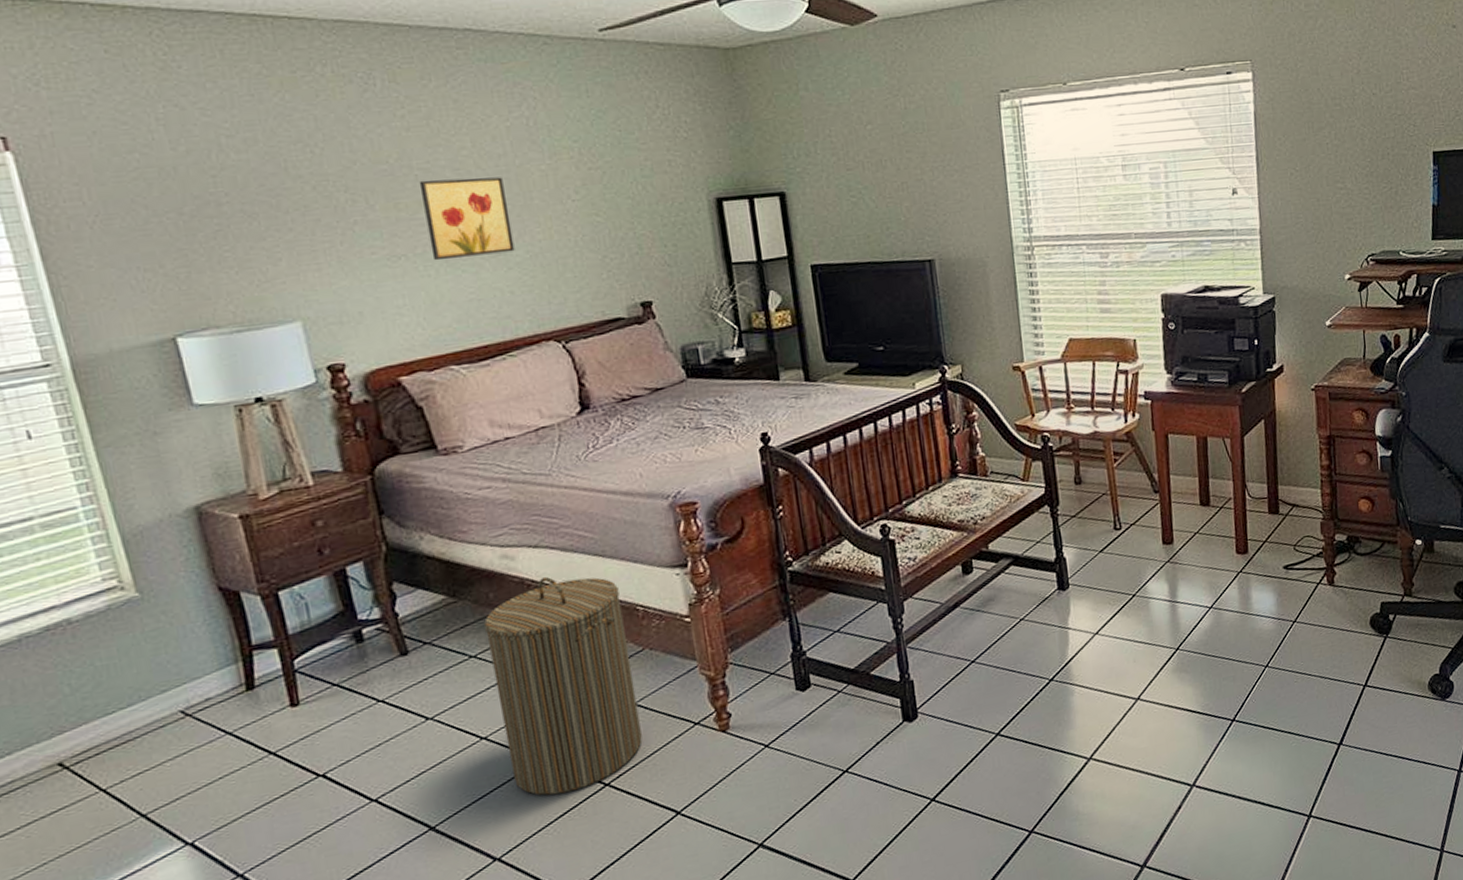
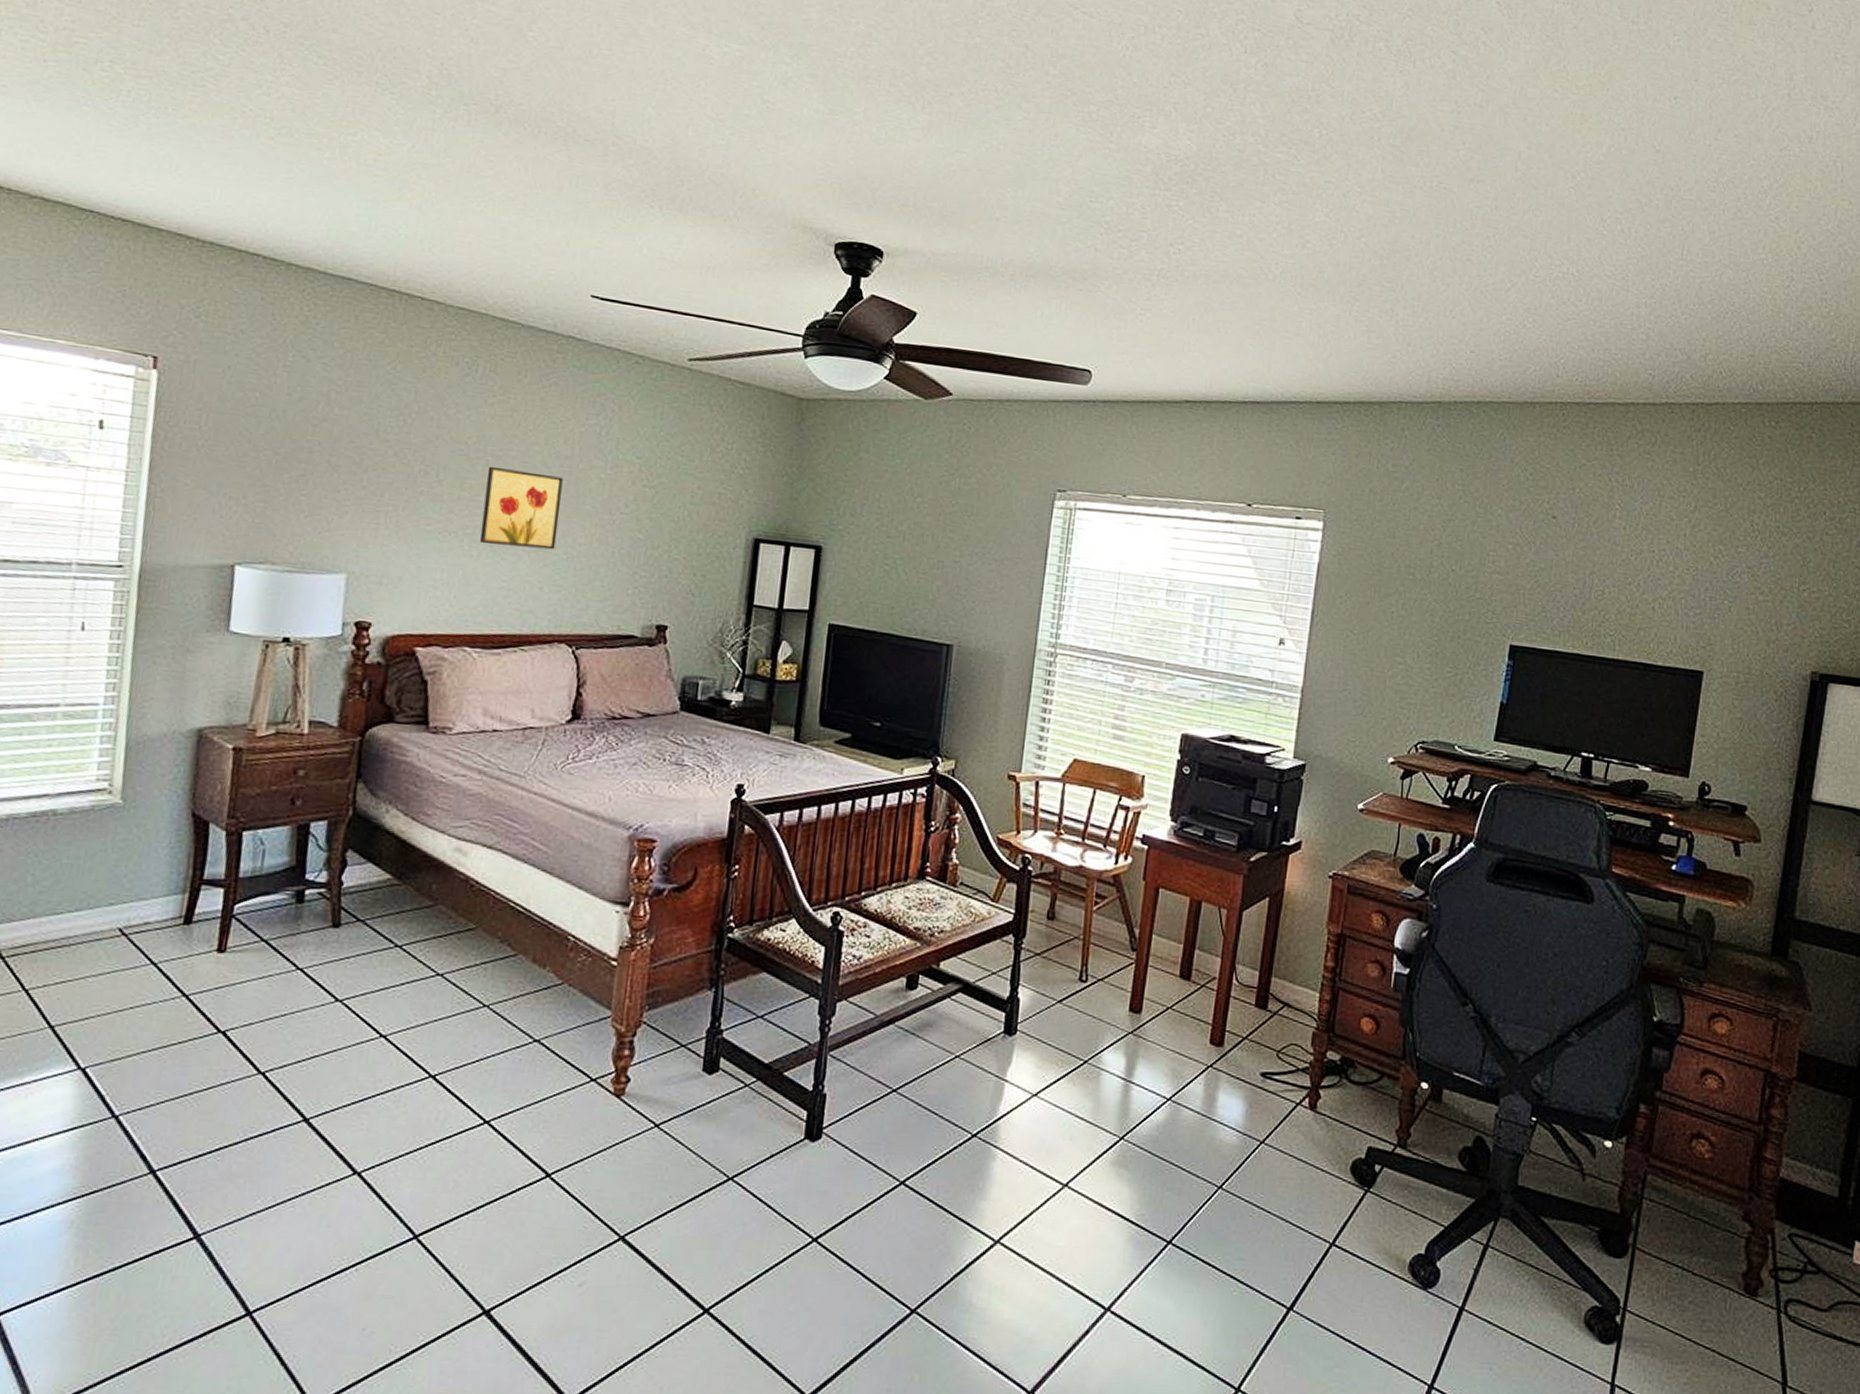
laundry hamper: present [484,576,643,796] -> none [399,880,556,1120]

